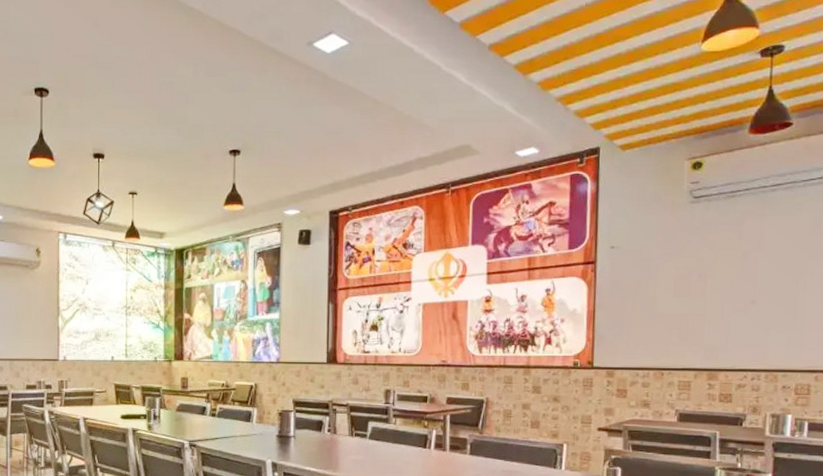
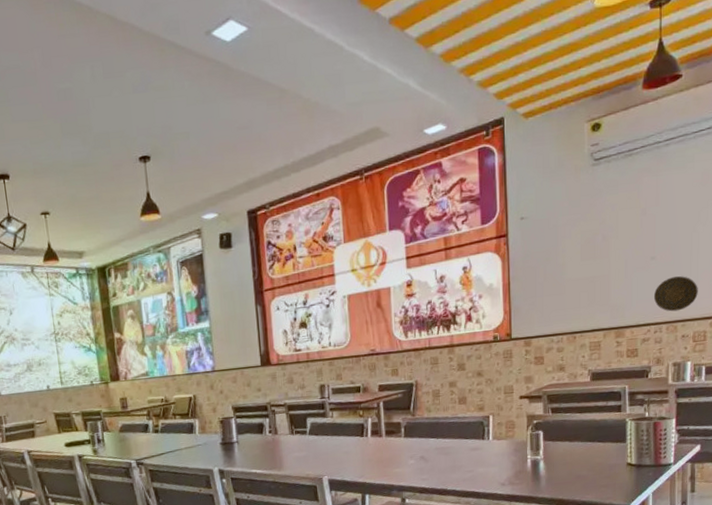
decorative plate: none [752,324,803,360] -> present [653,276,698,312]

